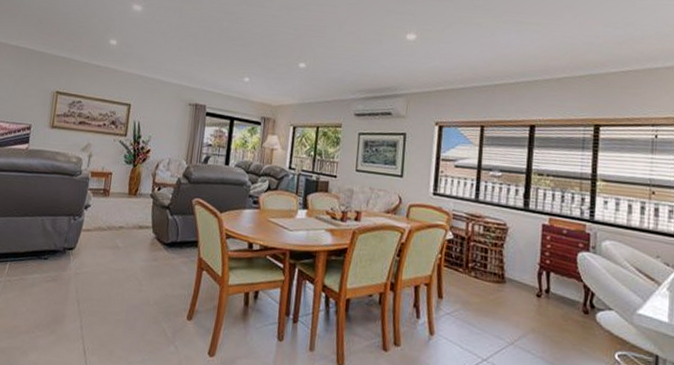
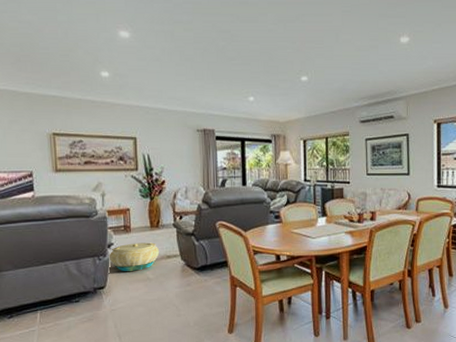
basket: none [83,207,133,237] -> present [109,242,160,271]

